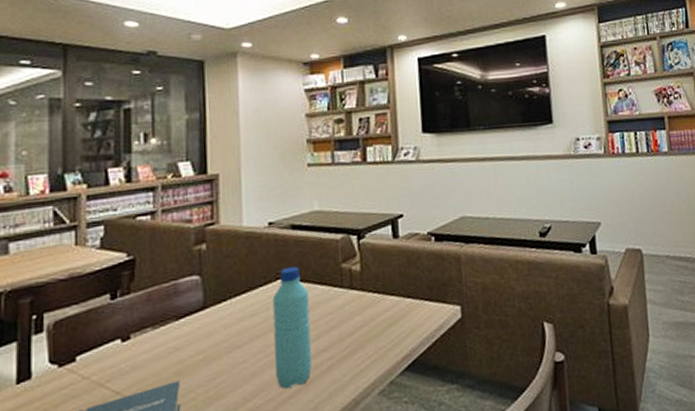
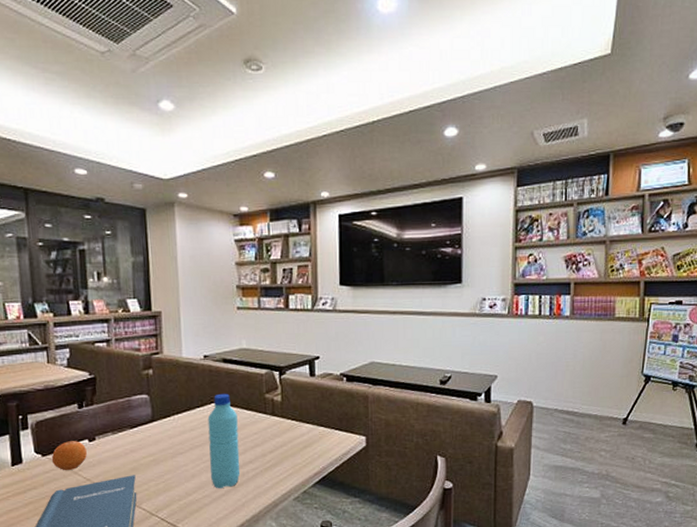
fruit: none [71,342,118,384] -> present [51,441,87,471]

